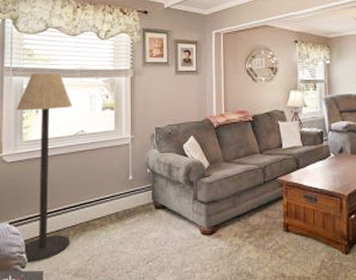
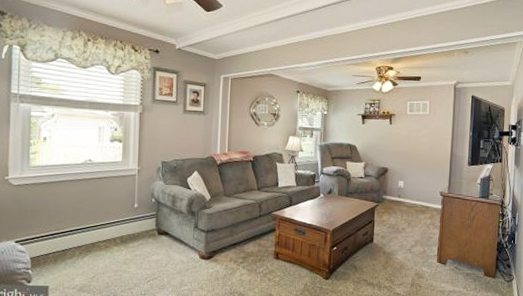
floor lamp: present [16,73,72,263] -> none [23,102,81,279]

